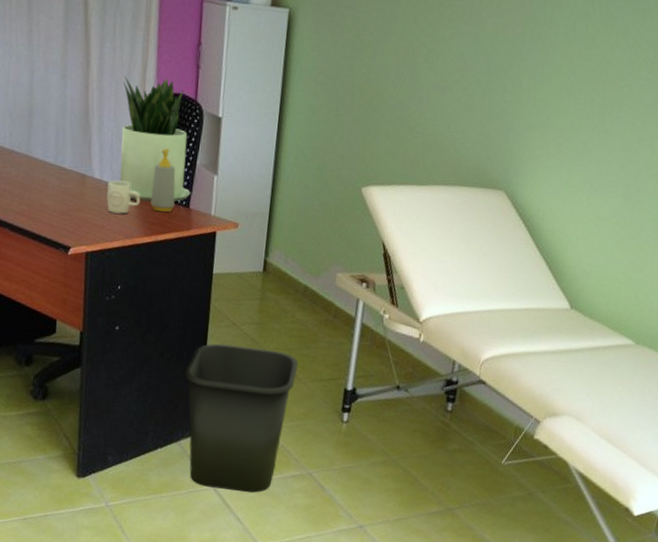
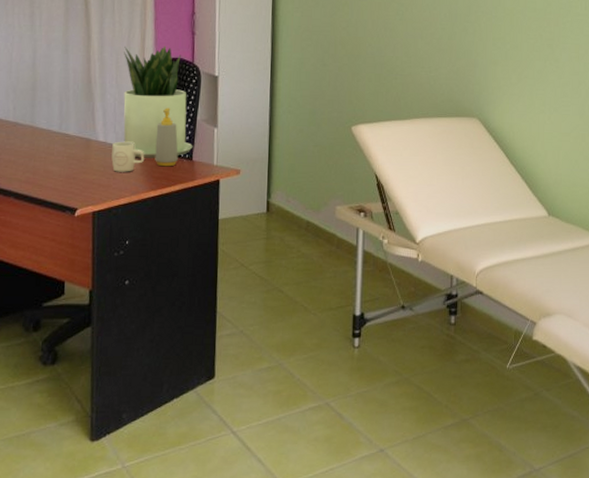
waste bin: present [185,343,299,493] -> none [197,286,307,432]

